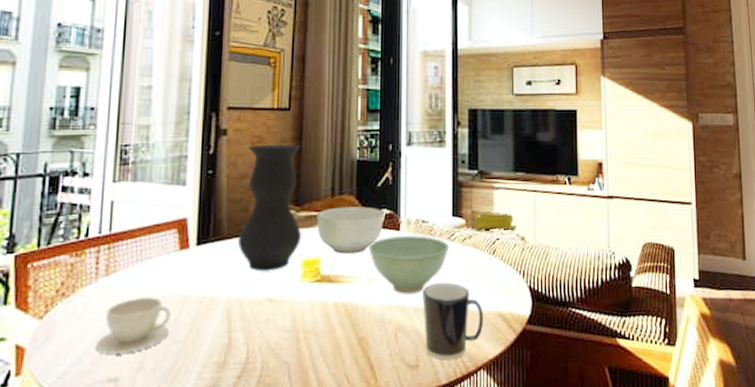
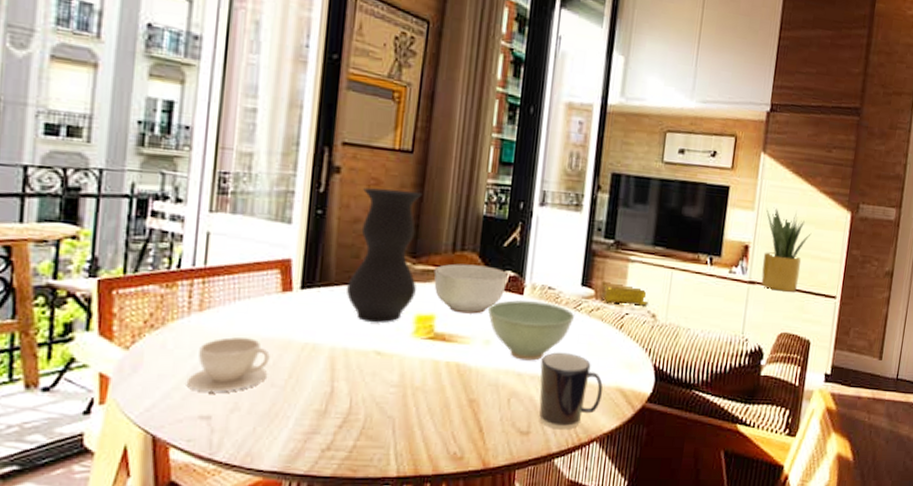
planter: none [614,125,659,203] -> present [761,207,812,292]

